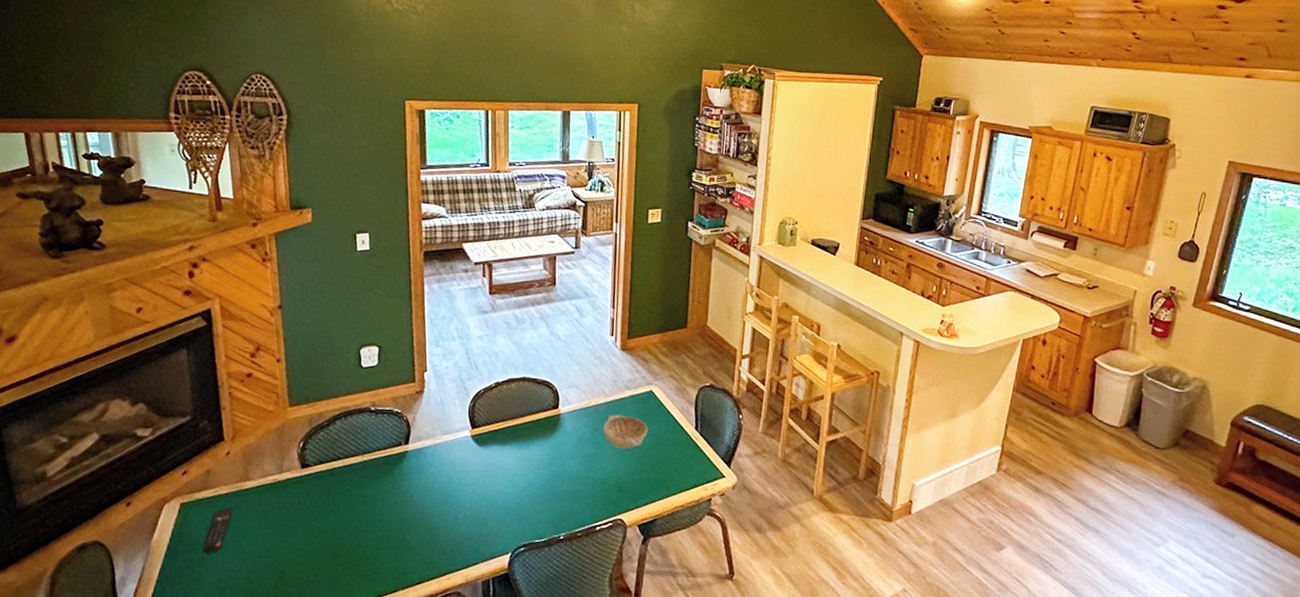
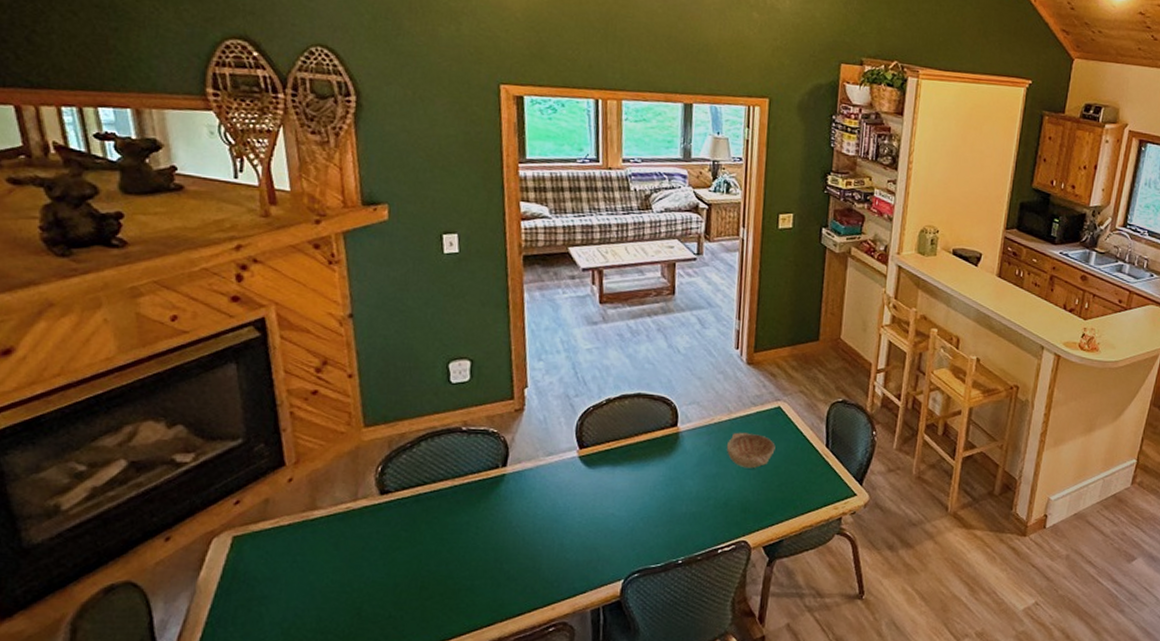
remote control: present [202,506,234,554] -> none [261,539,299,592]

